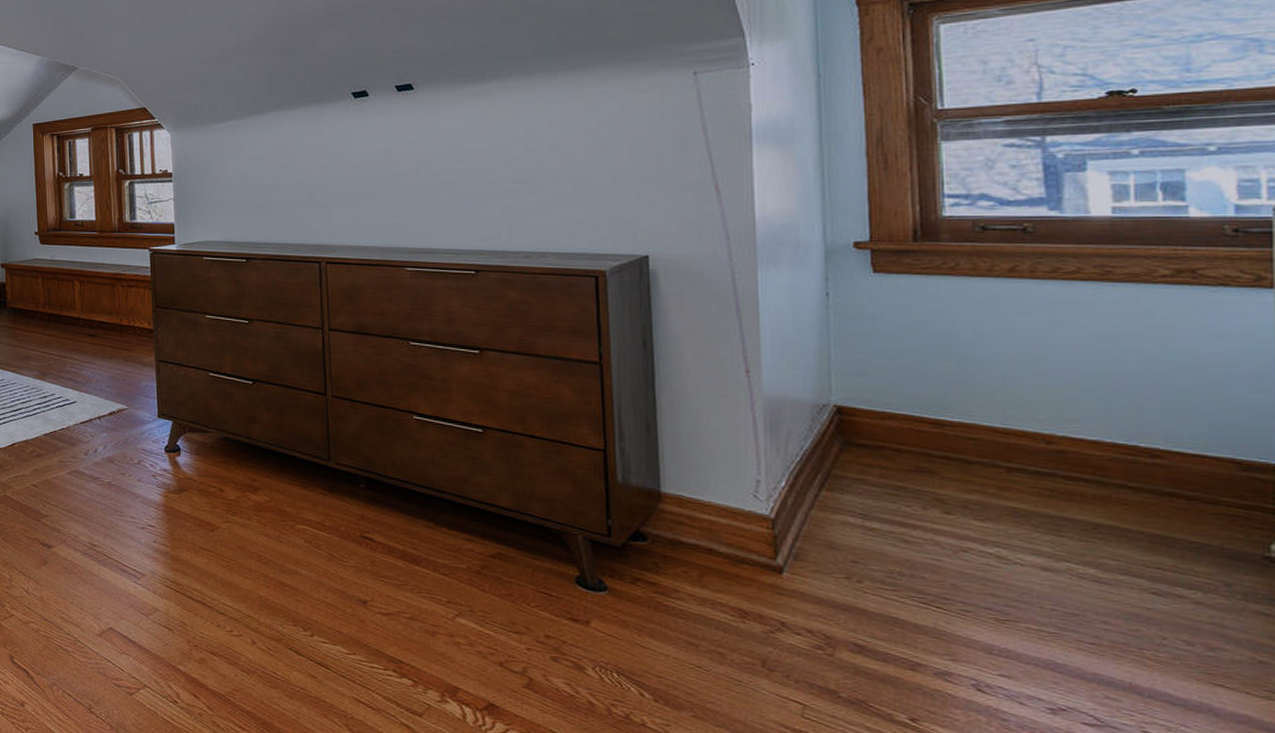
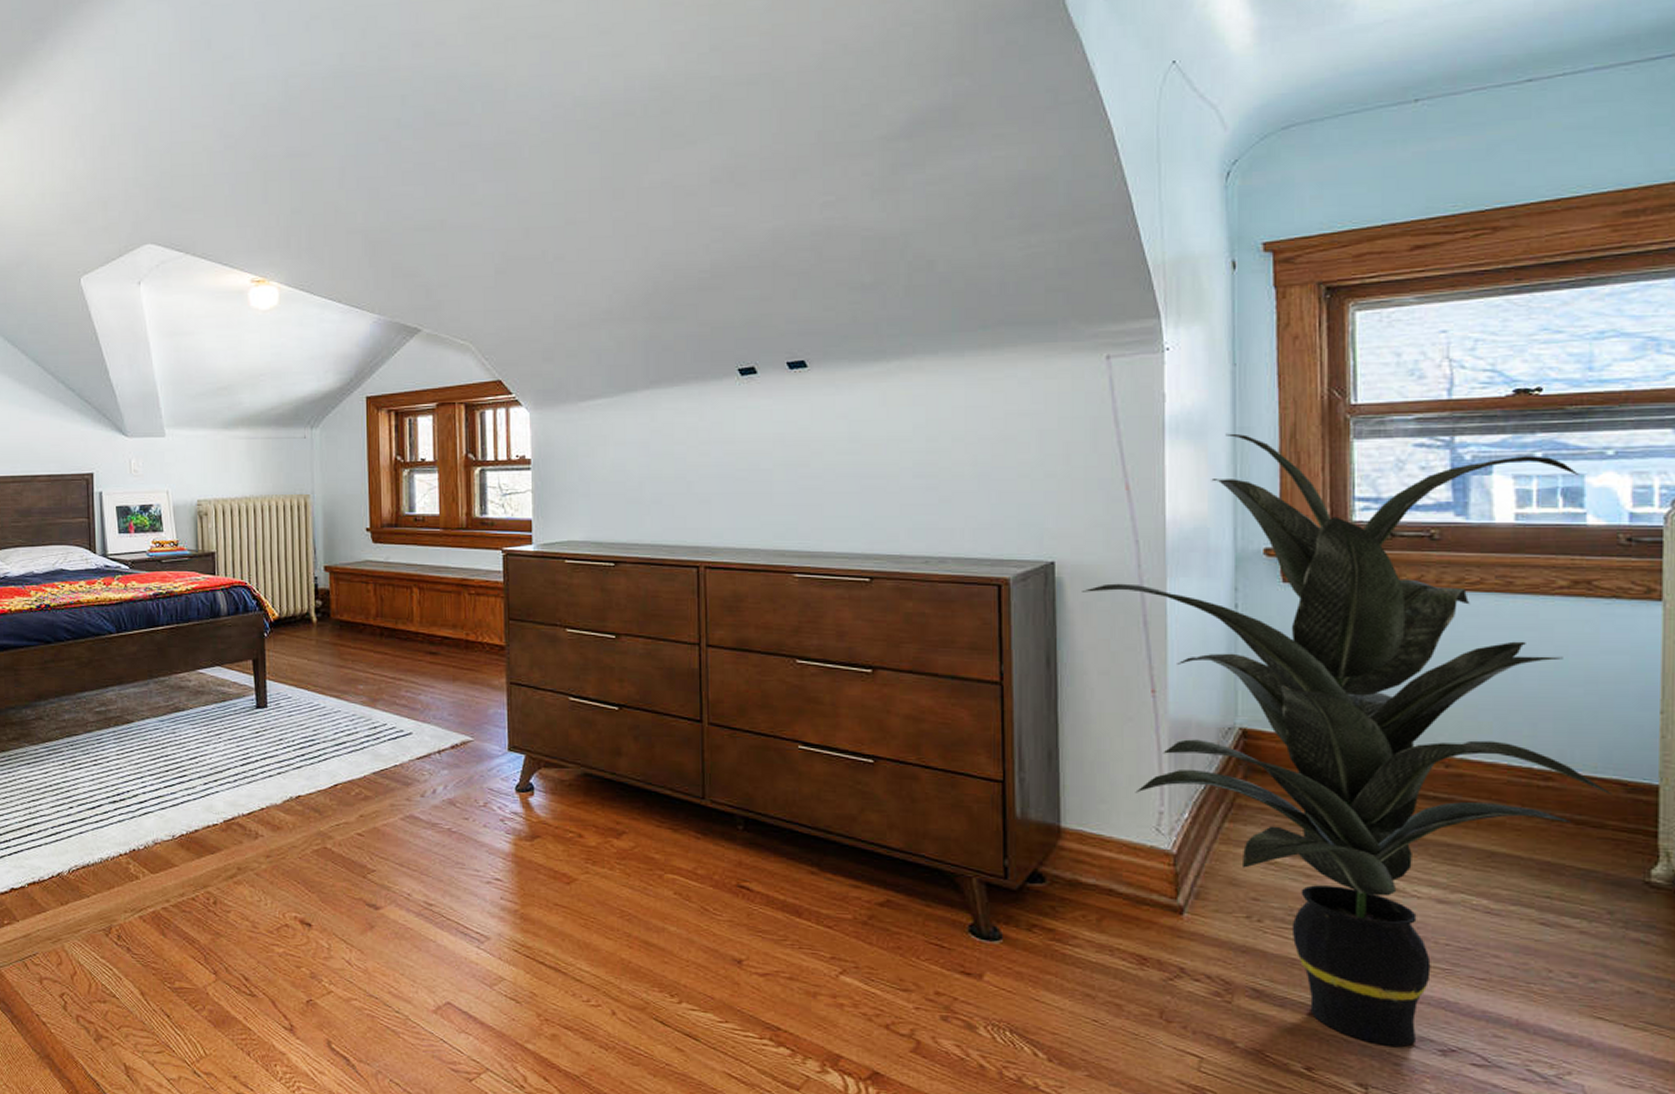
indoor plant: none [676,138,1226,704] -> present [1082,433,1612,1047]

